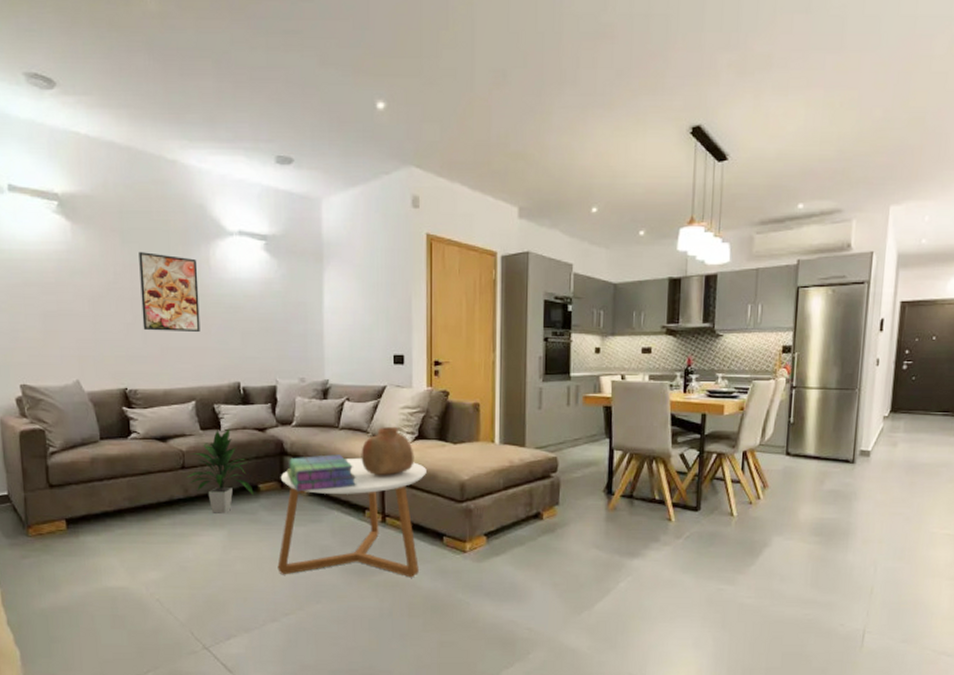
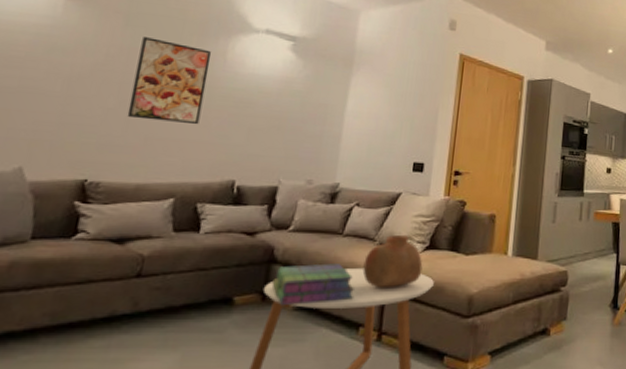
indoor plant: present [187,428,254,513] -> none [139,231,227,332]

